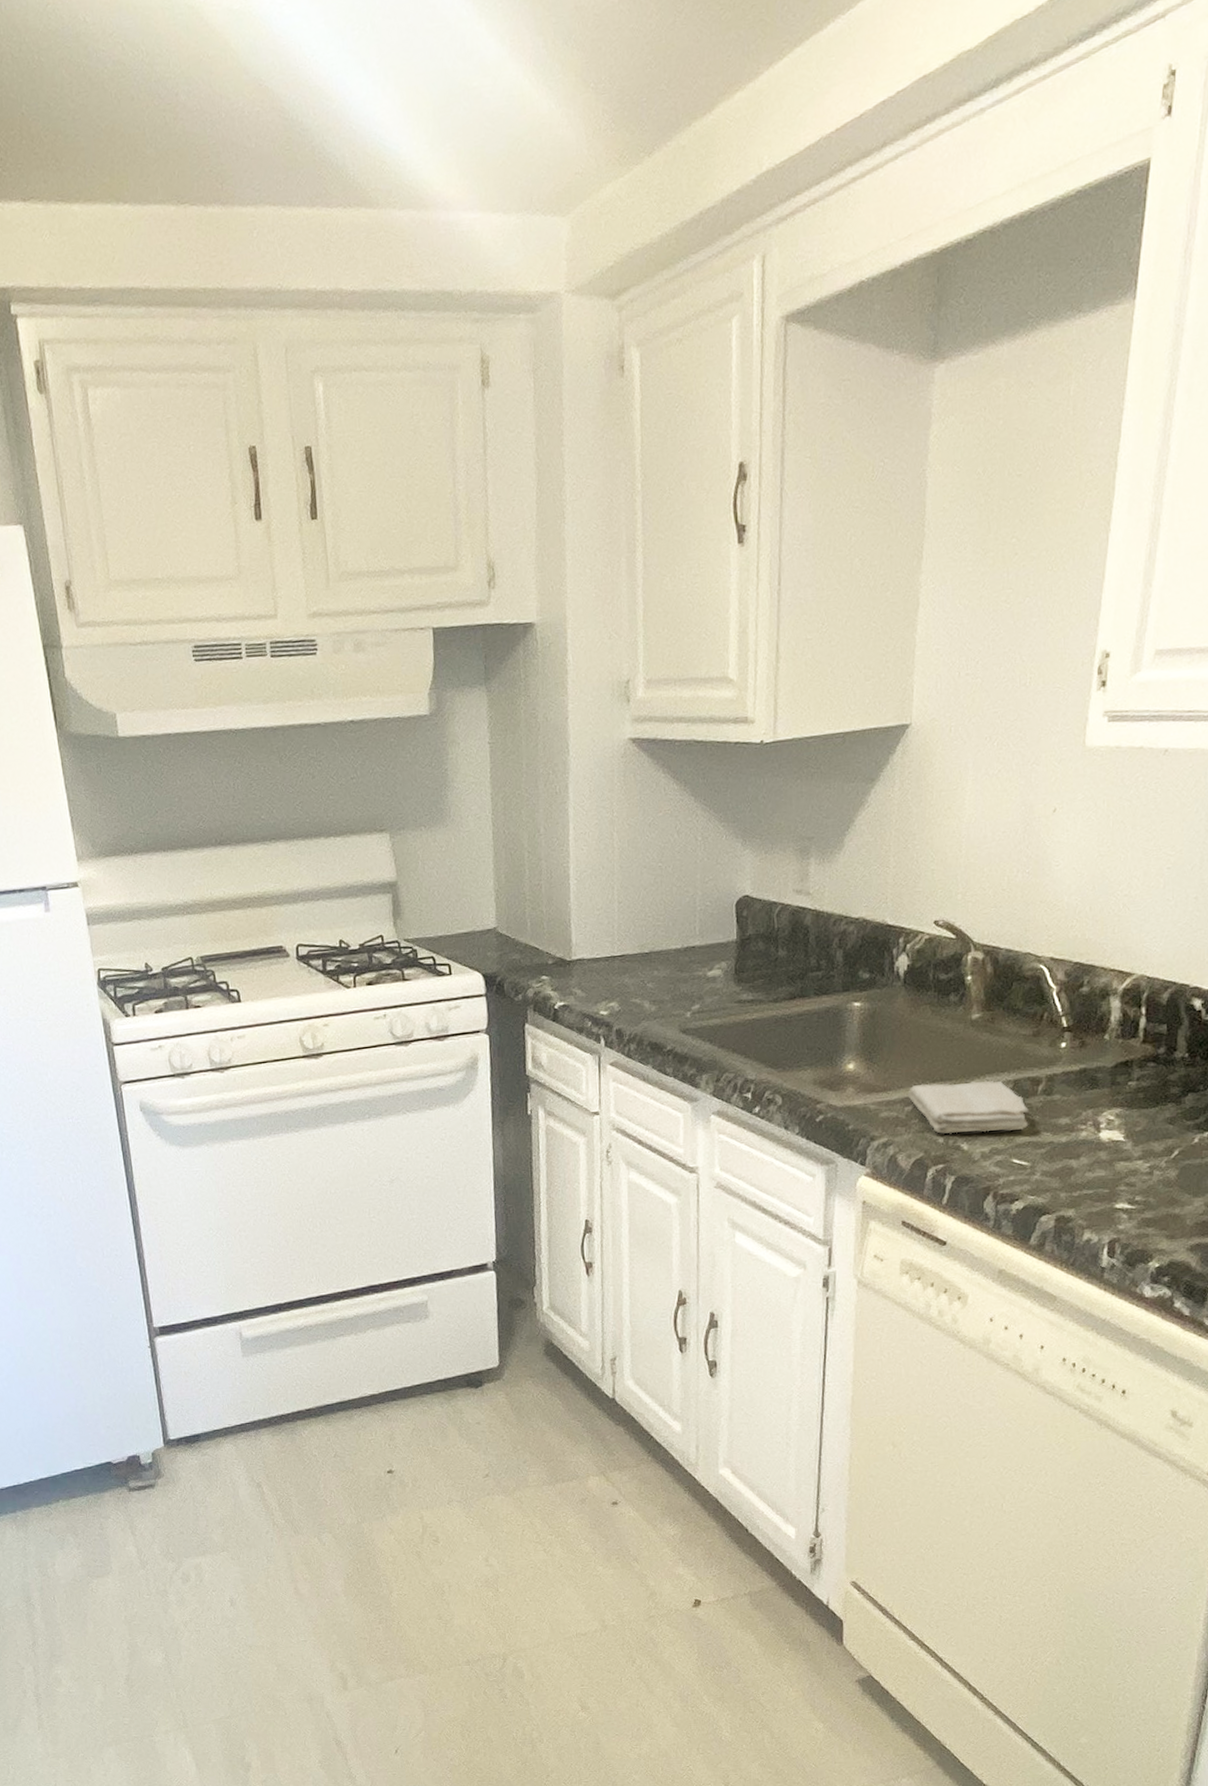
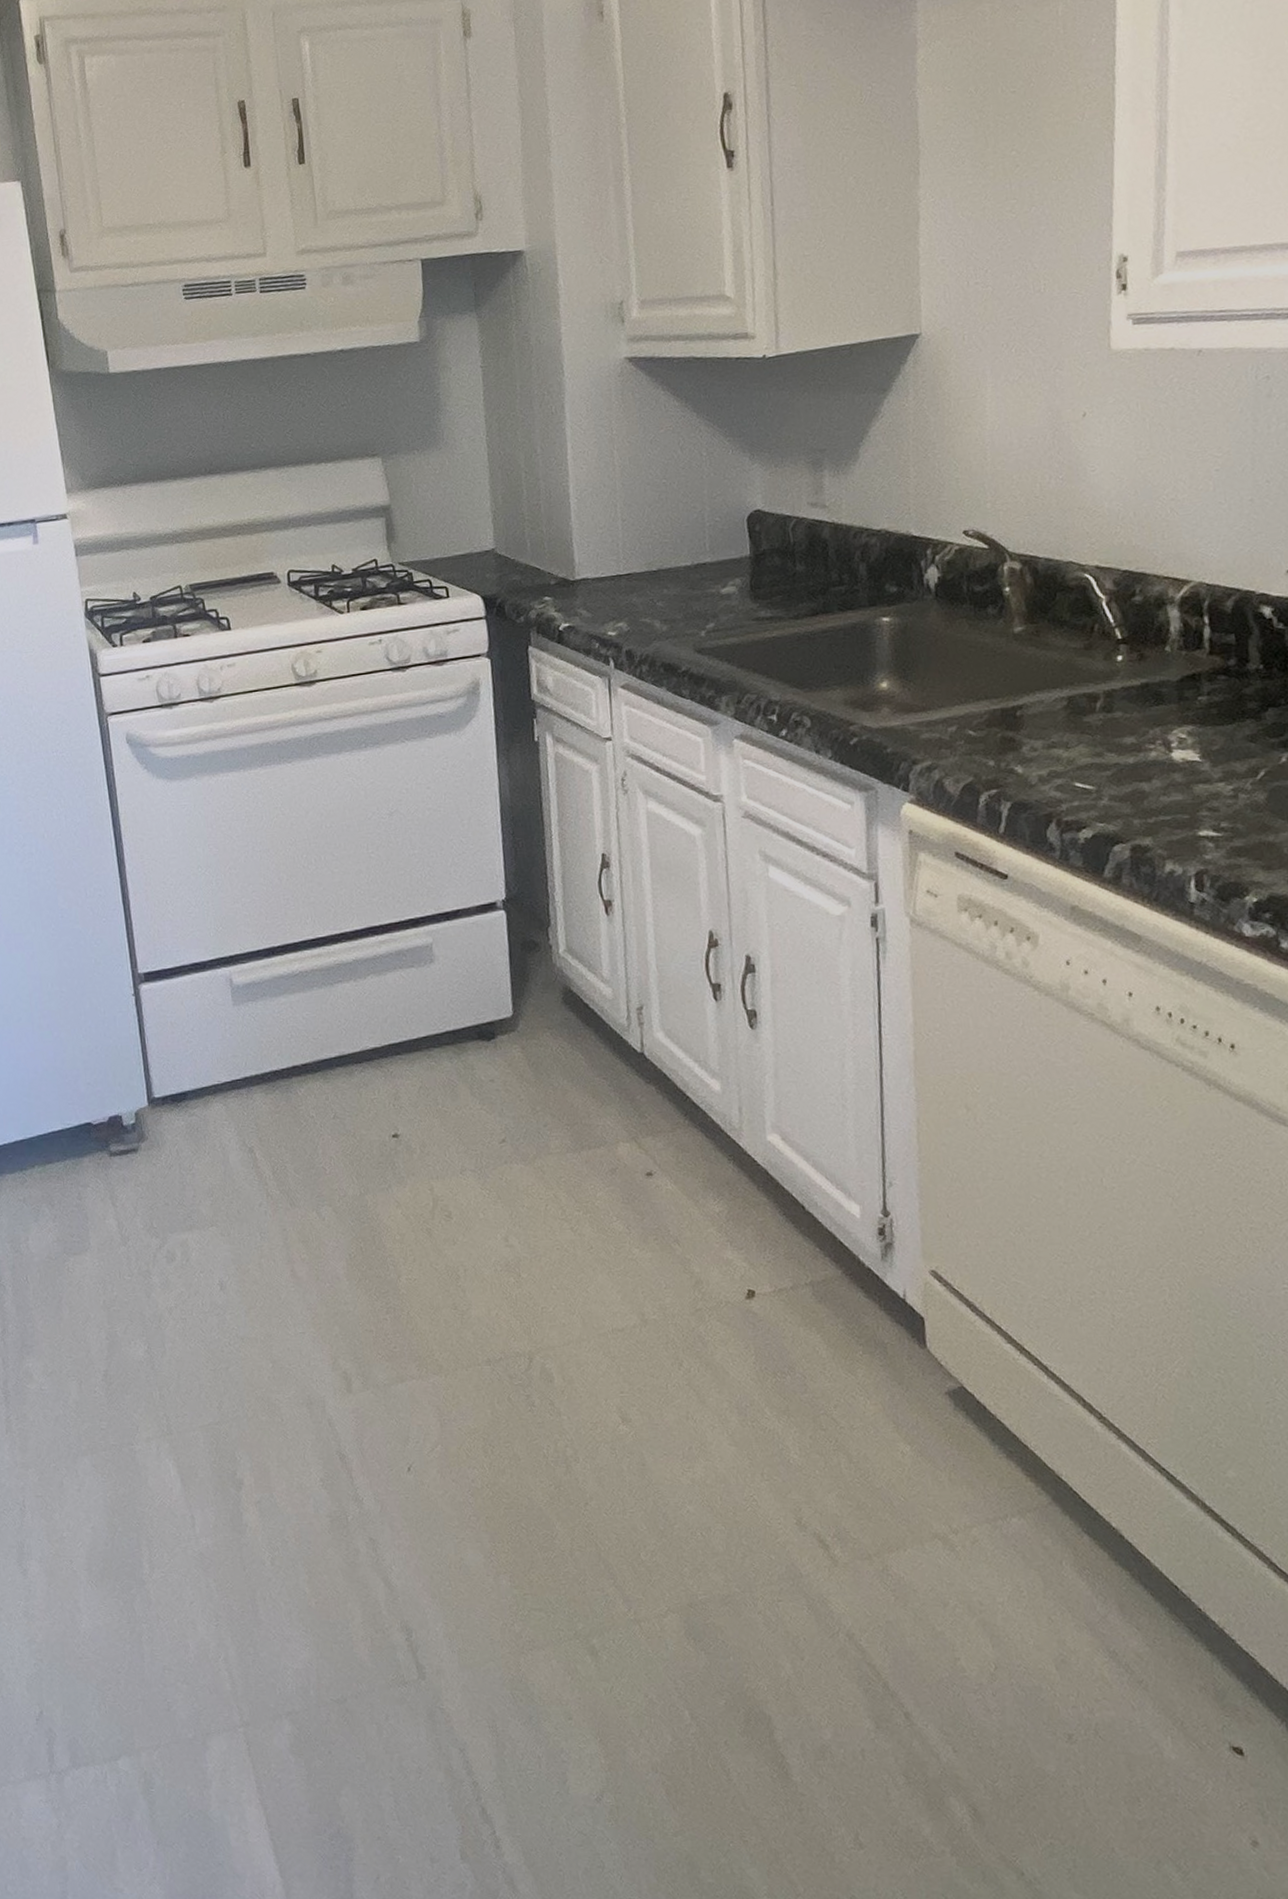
washcloth: present [908,1080,1029,1134] -> none [950,697,1090,756]

